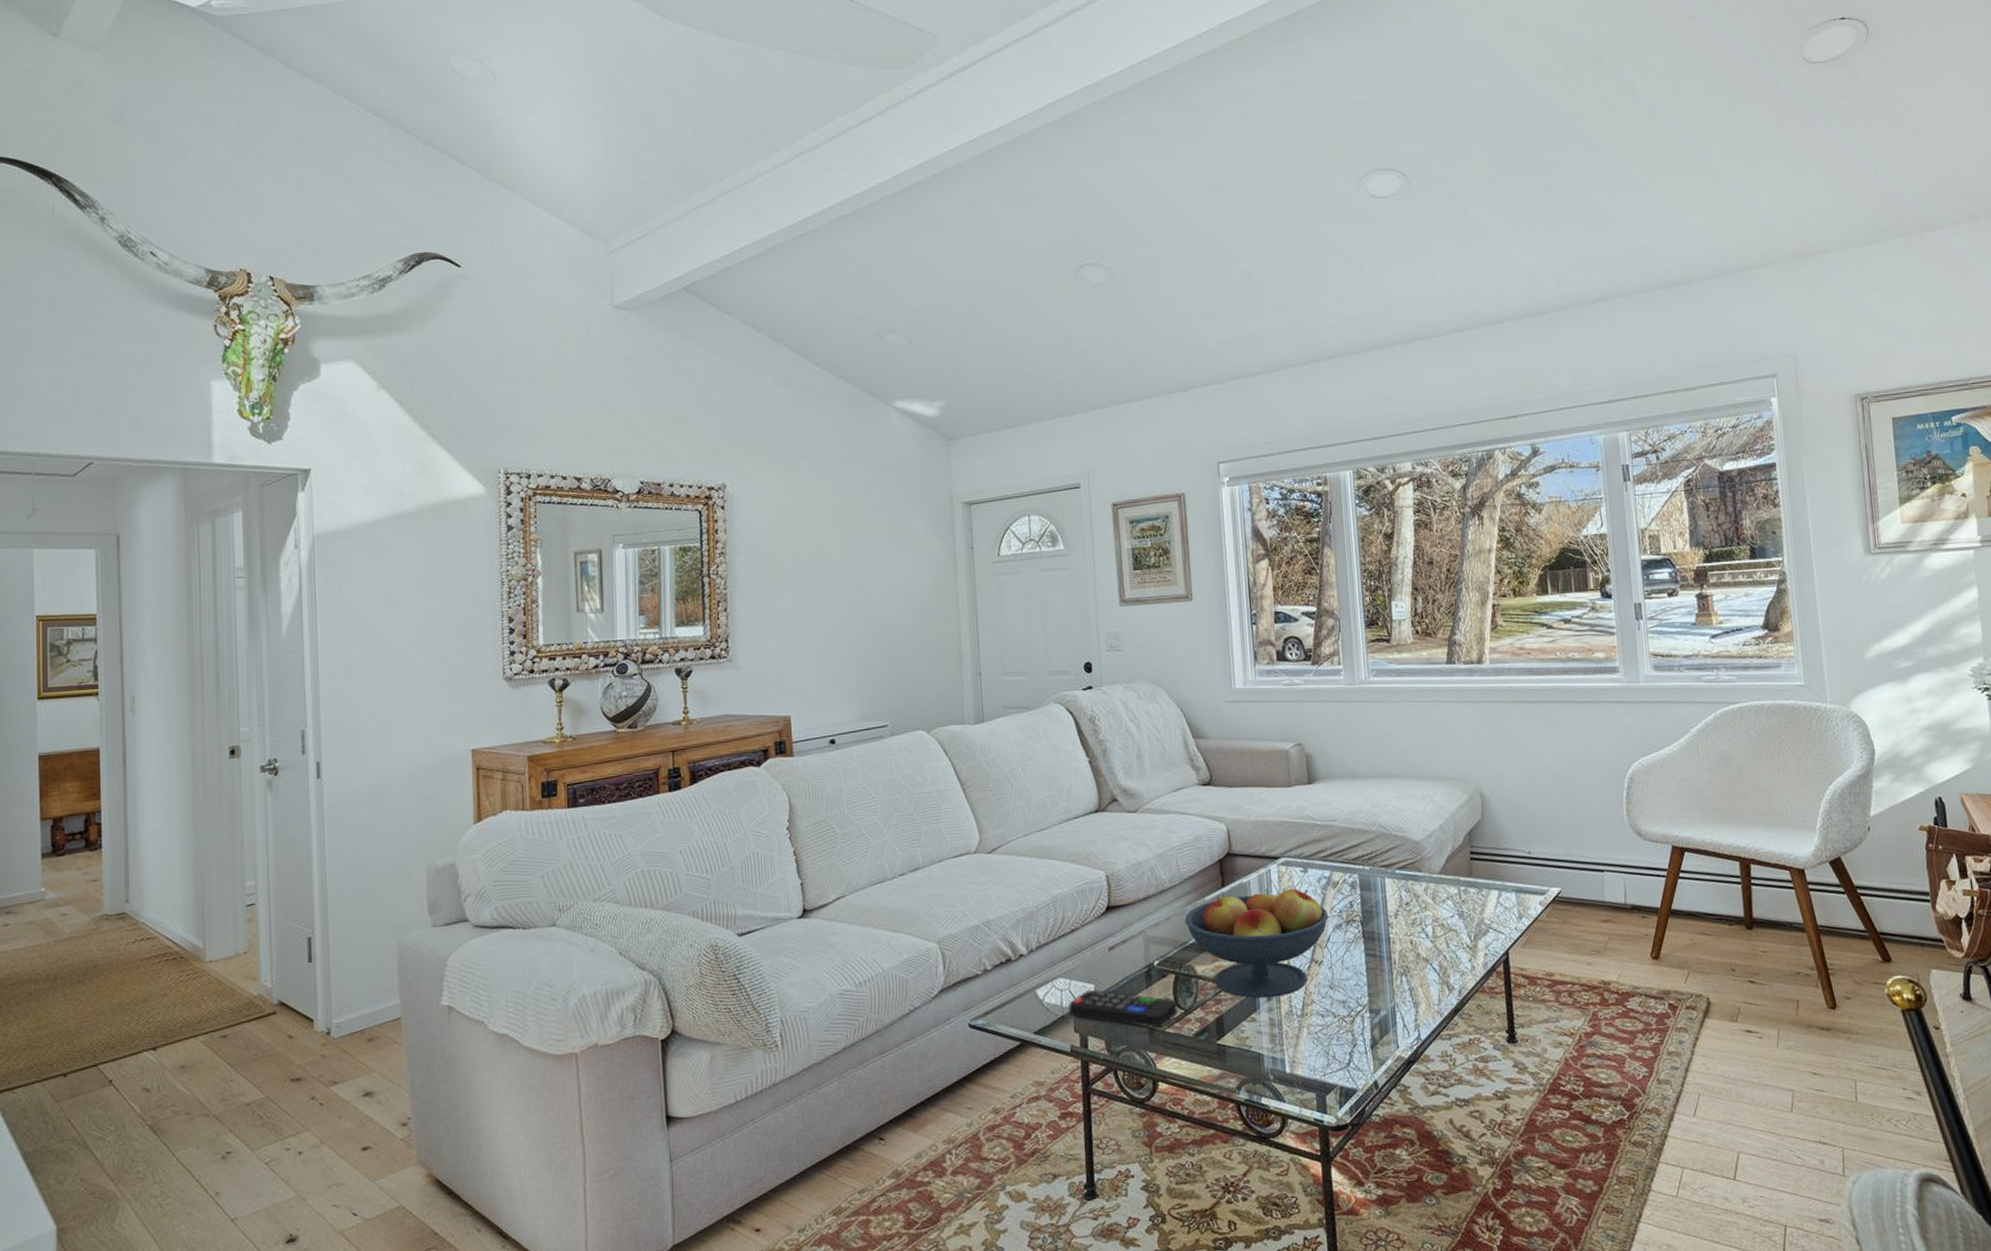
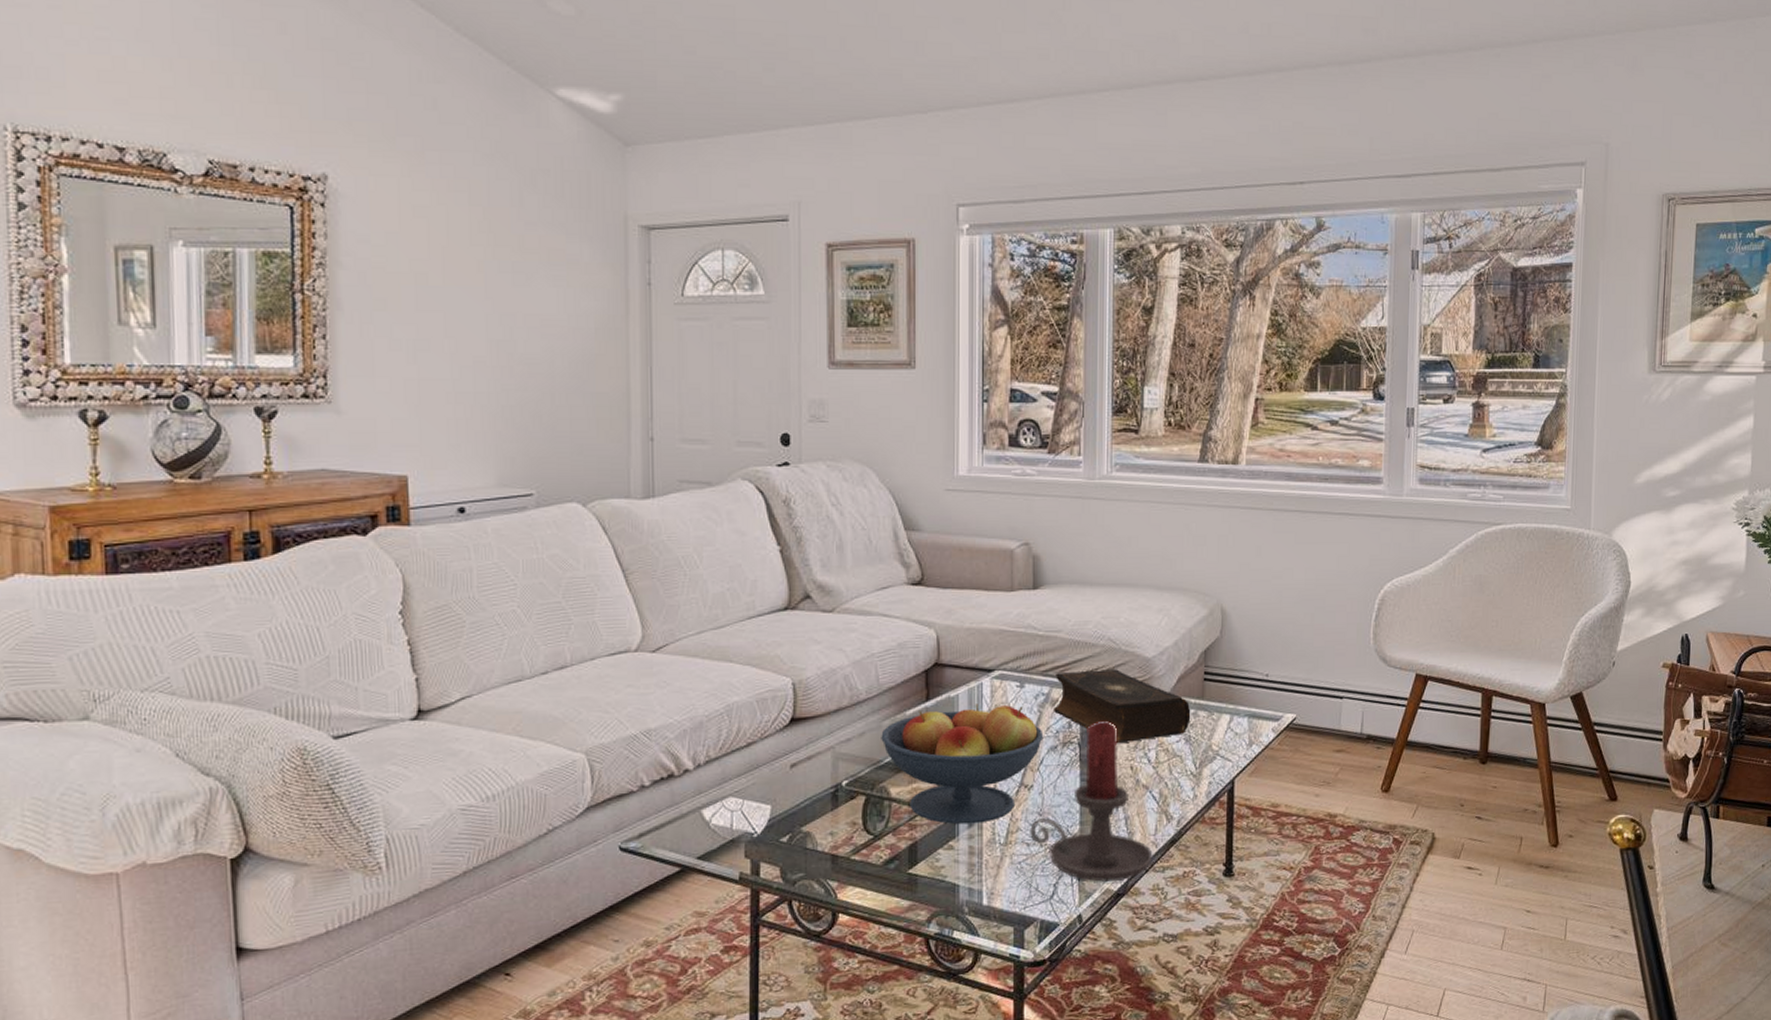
remote control: present [1069,989,1178,1028] -> none [740,810,866,855]
candle holder: none [1323,900,1439,1050] -> present [1030,721,1153,882]
book: none [1335,852,1462,920] -> present [1054,669,1191,743]

